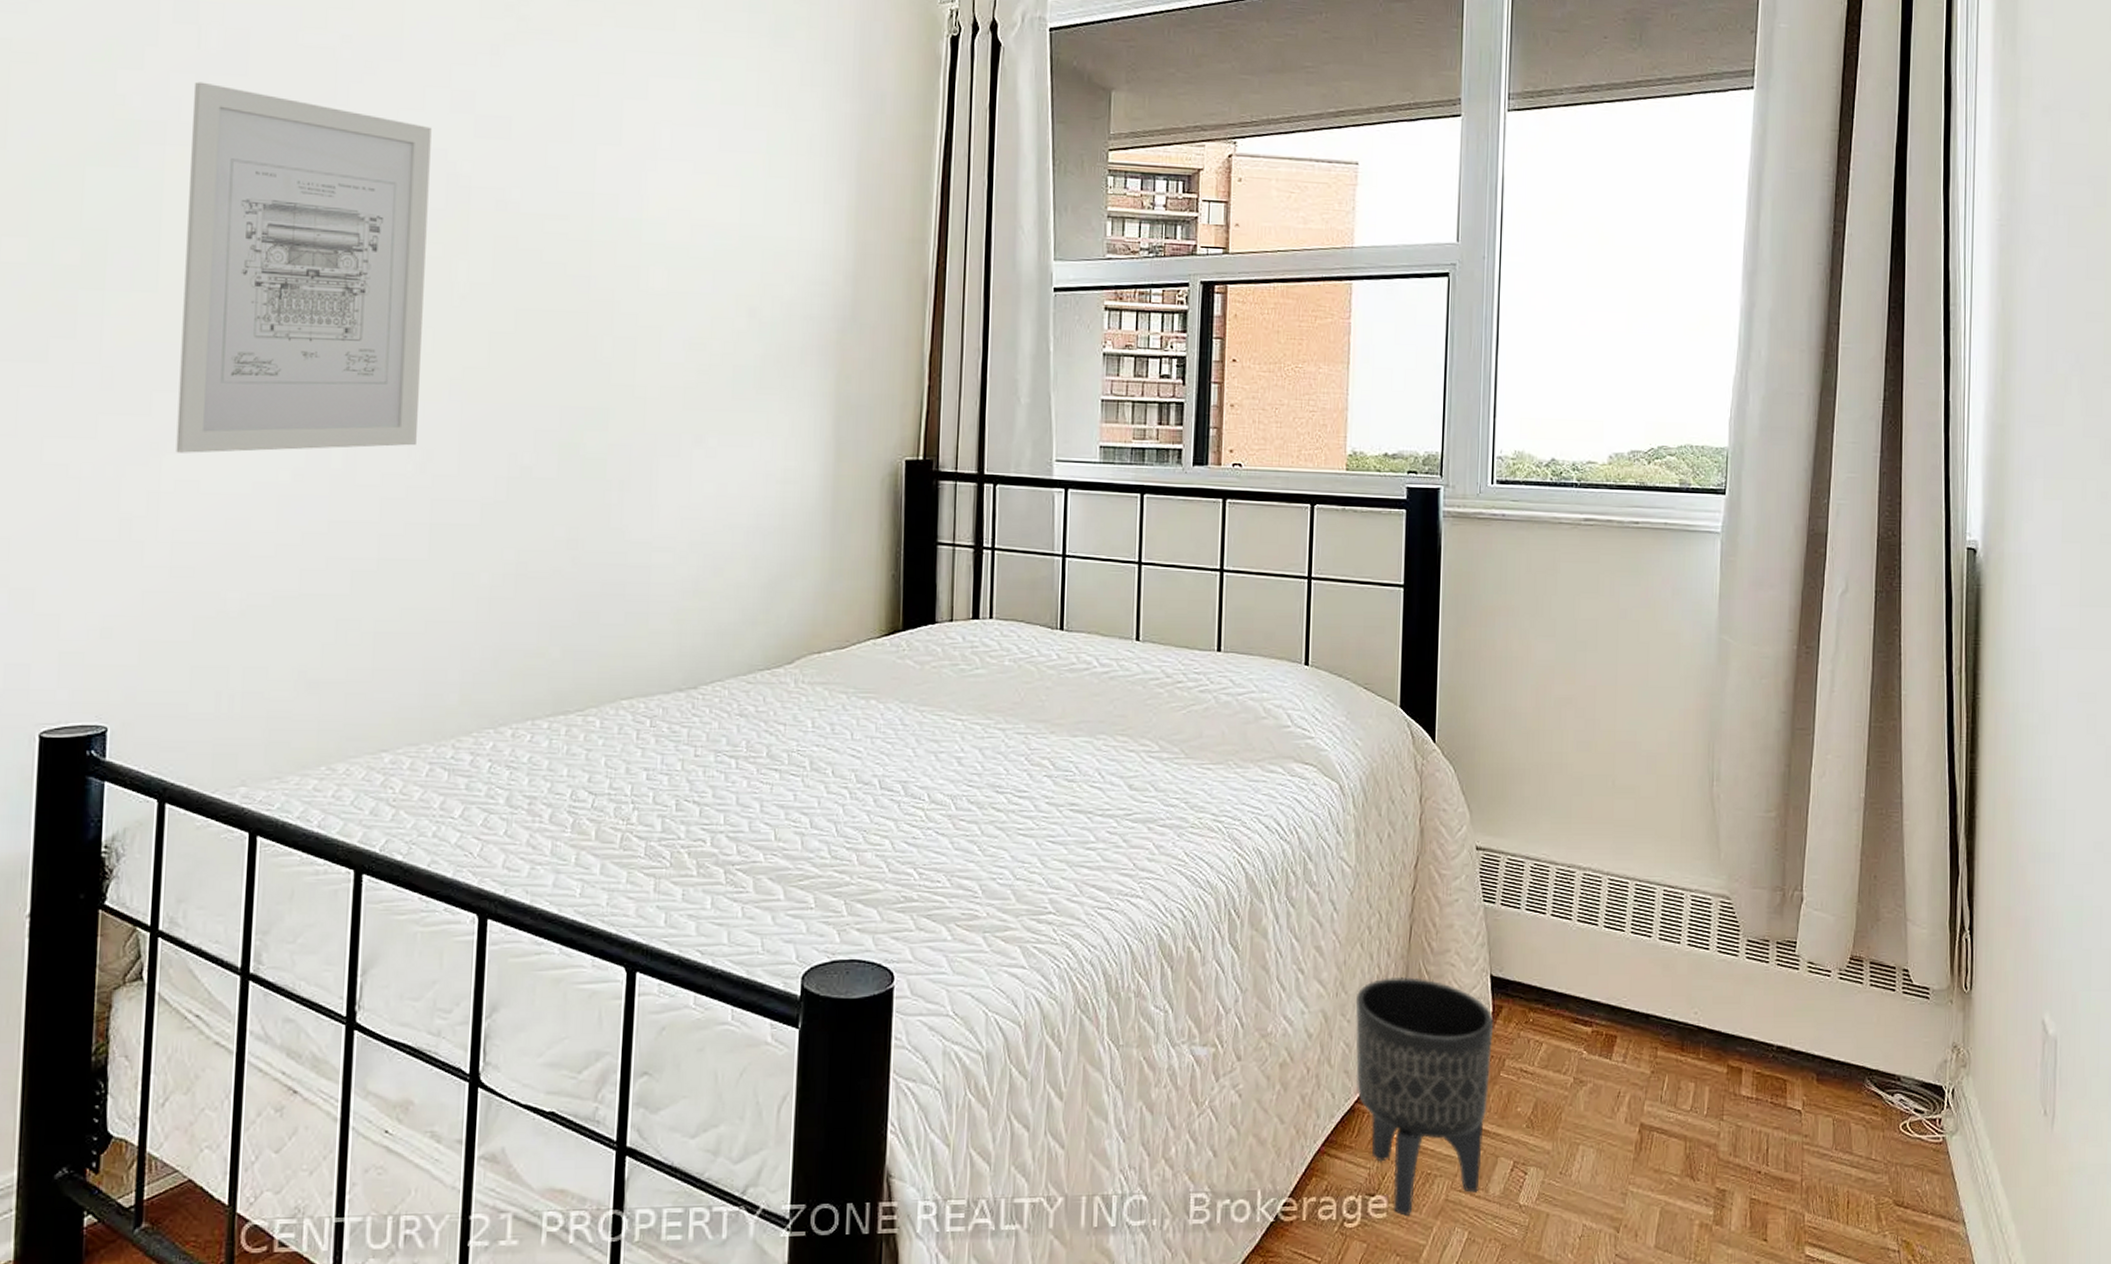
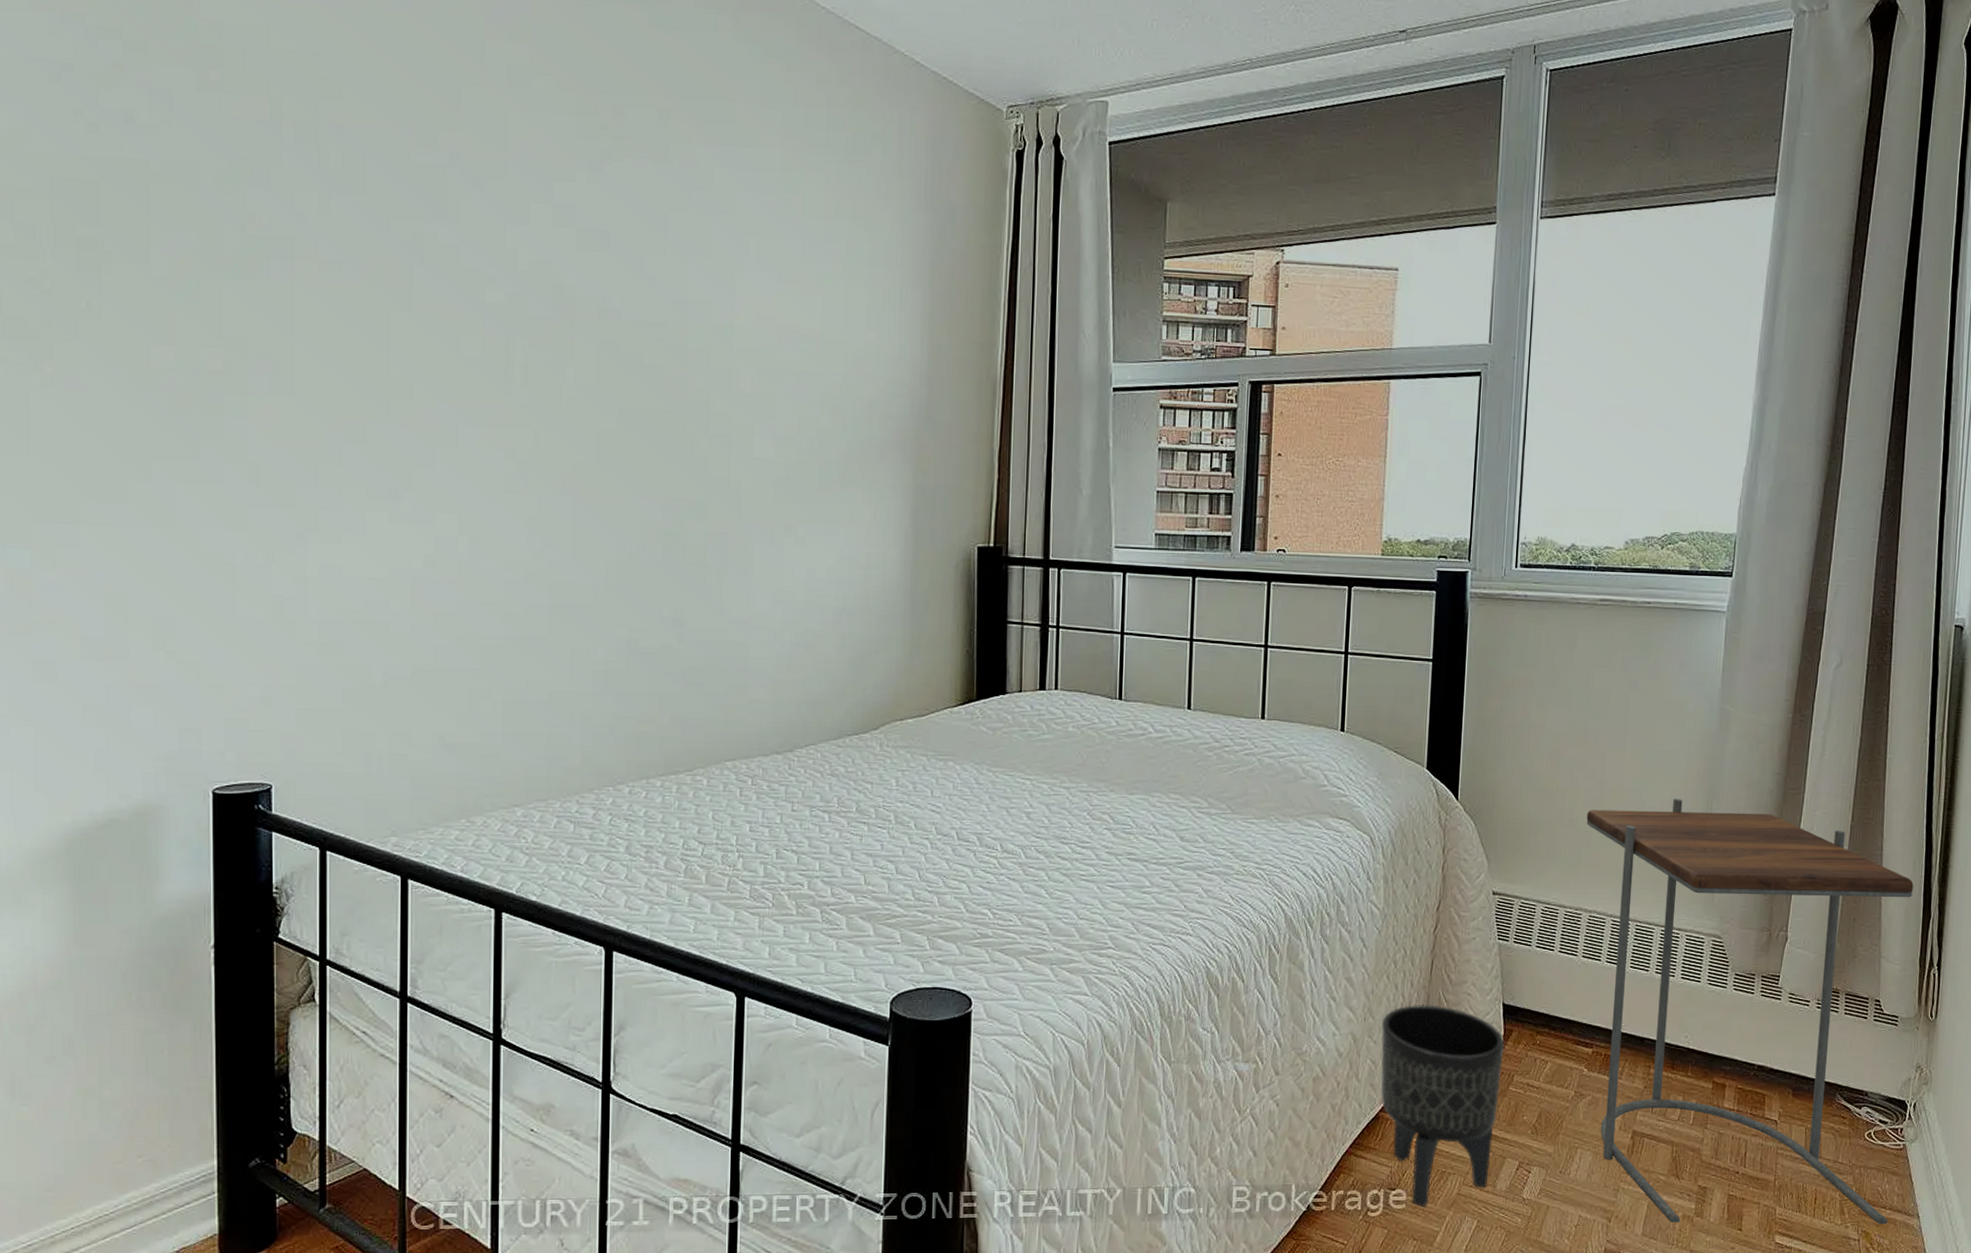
wall art: present [176,81,432,453] -> none [317,199,537,542]
side table: none [1577,740,1938,1233] -> present [1586,798,1914,1225]

